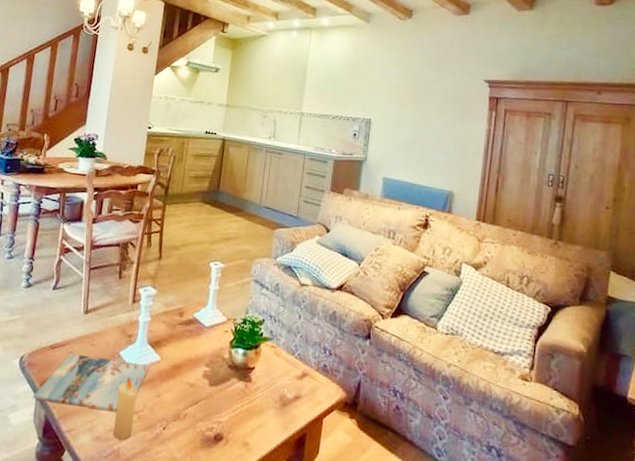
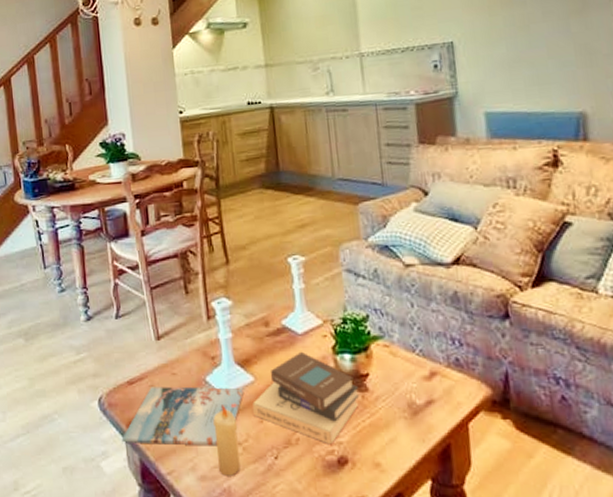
books: none [153,341,245,423] -> present [253,351,360,445]

